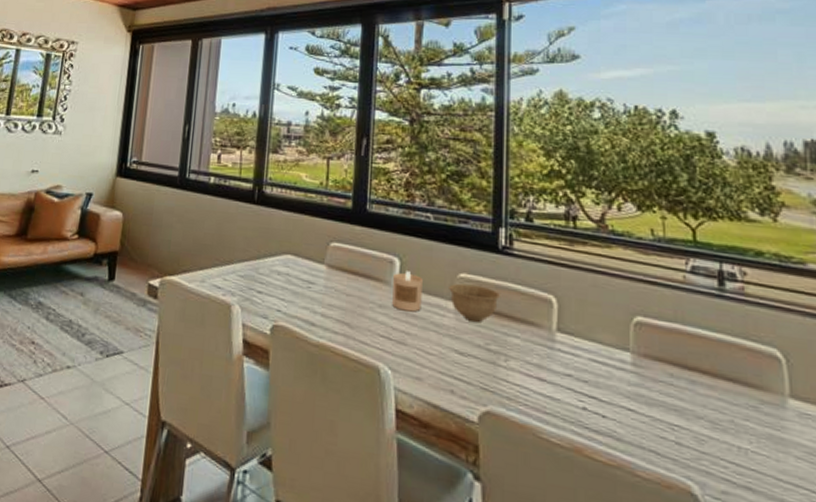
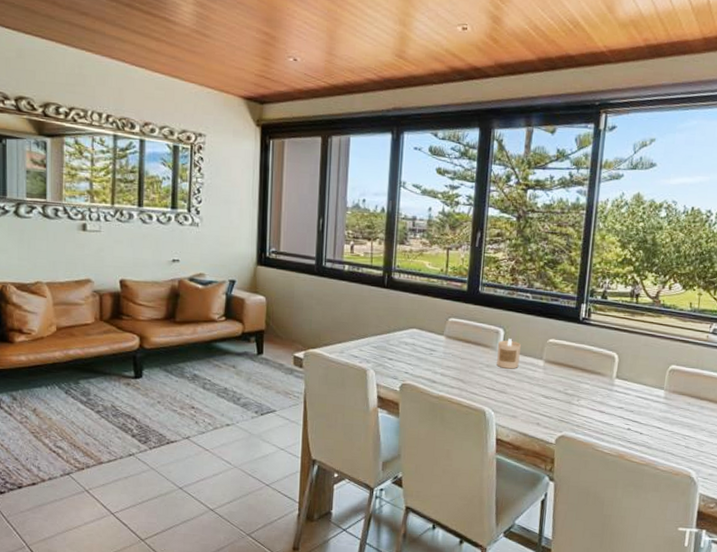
bowl: present [449,283,500,322] -> none [540,346,578,374]

